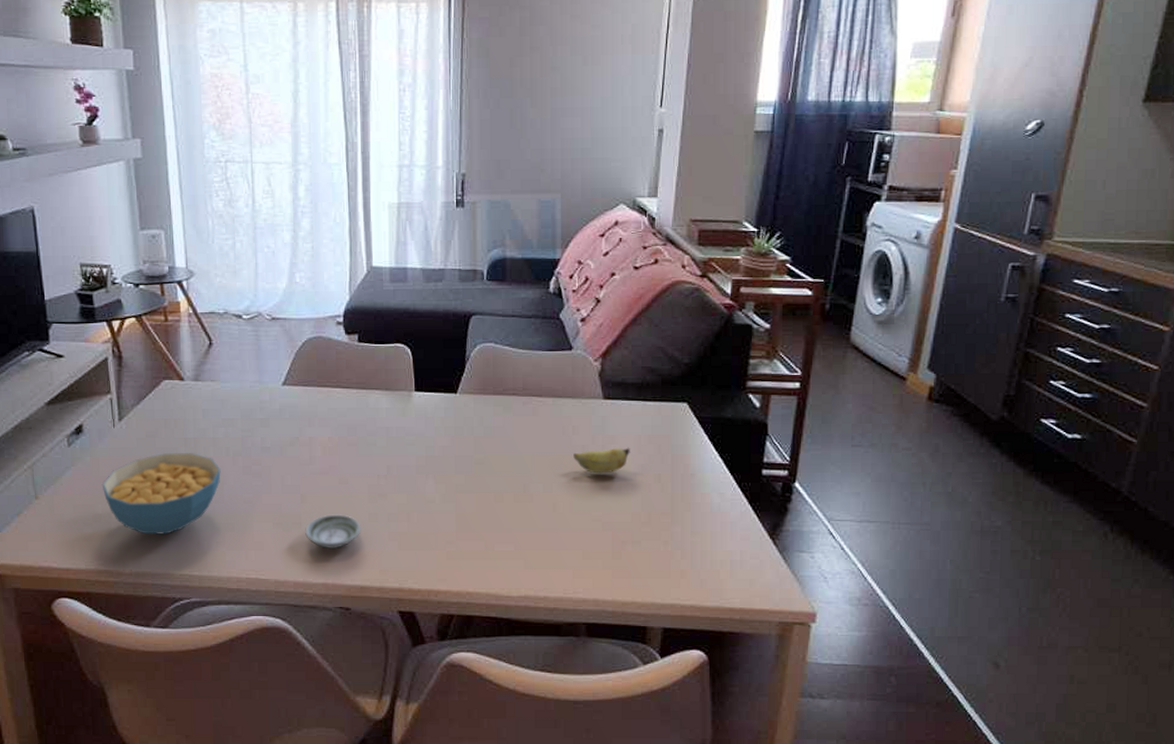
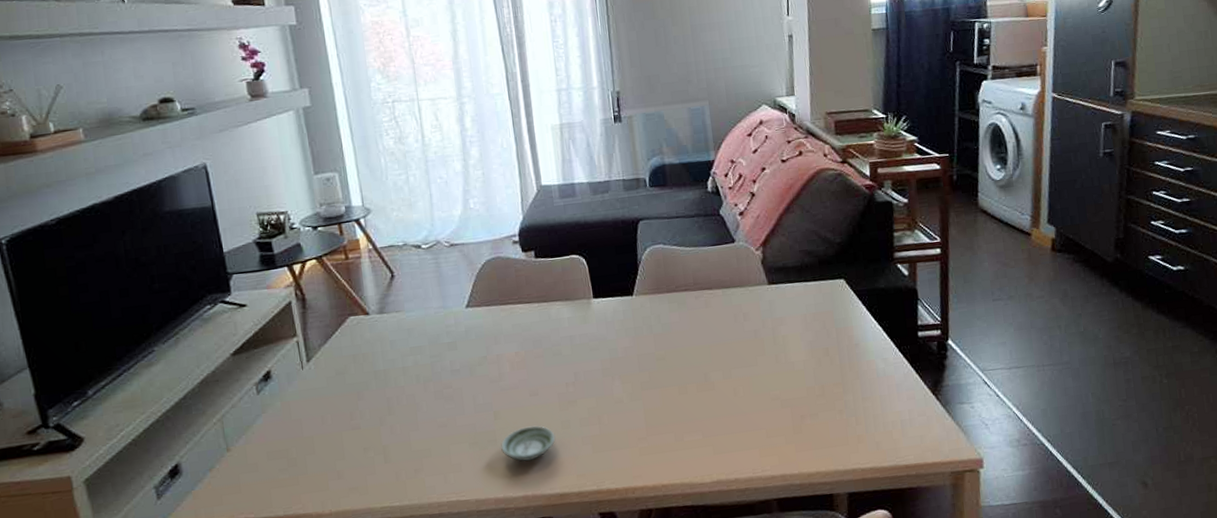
cereal bowl: present [101,453,221,535] -> none [294,384,414,472]
banana: present [573,447,630,474] -> none [747,326,798,355]

